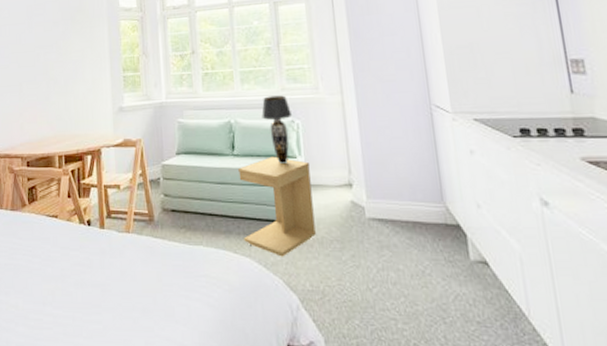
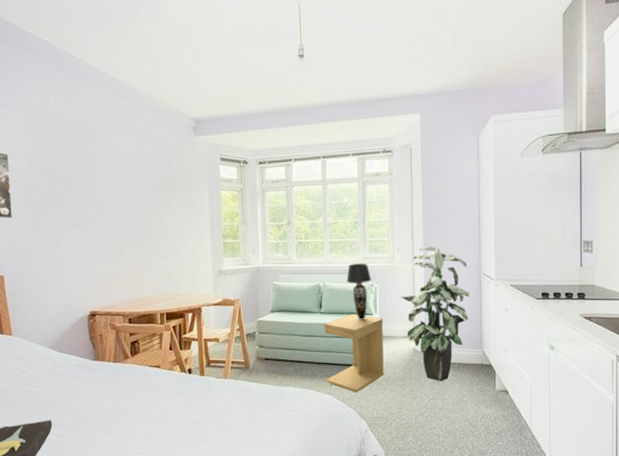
indoor plant: none [330,72,421,246] -> present [401,246,469,382]

